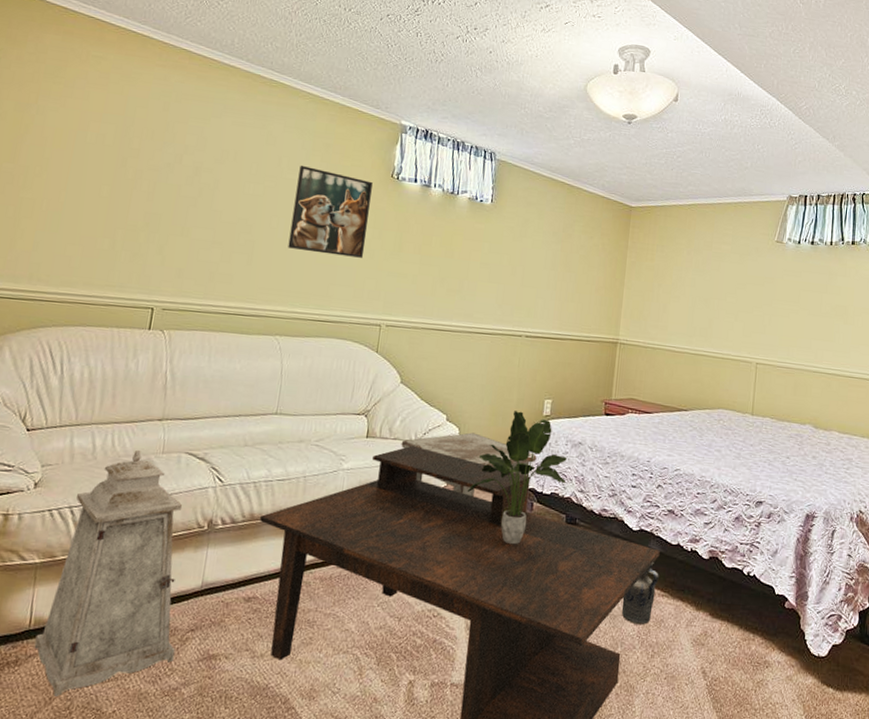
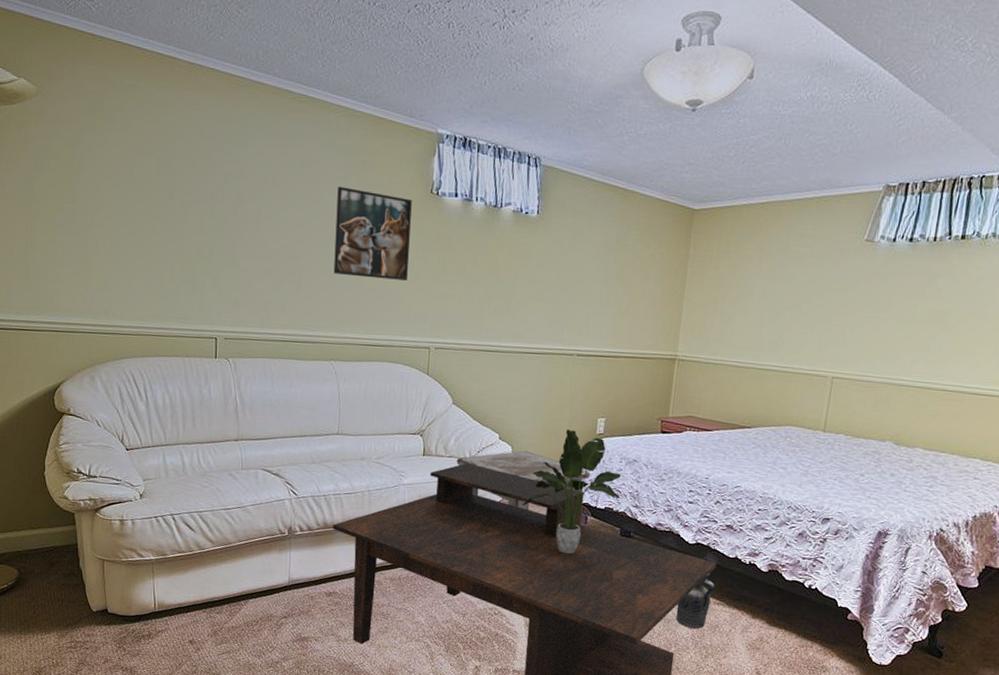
lantern: present [34,449,183,696] -> none [161,466,273,663]

